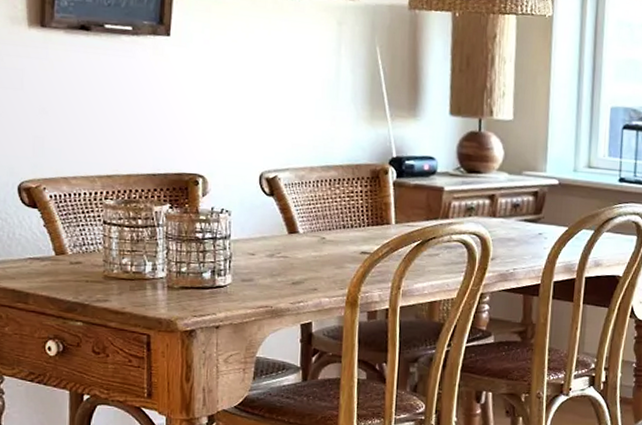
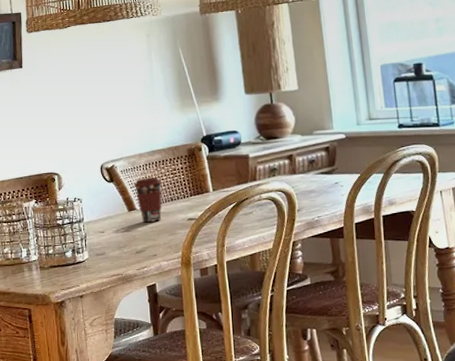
coffee cup: none [299,196,336,250] -> present [133,177,163,222]

